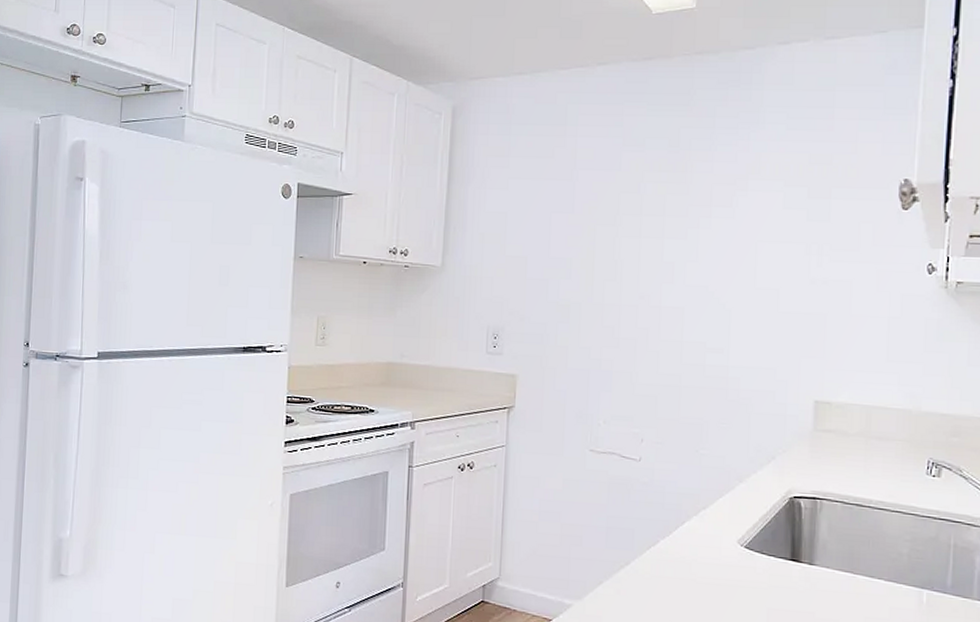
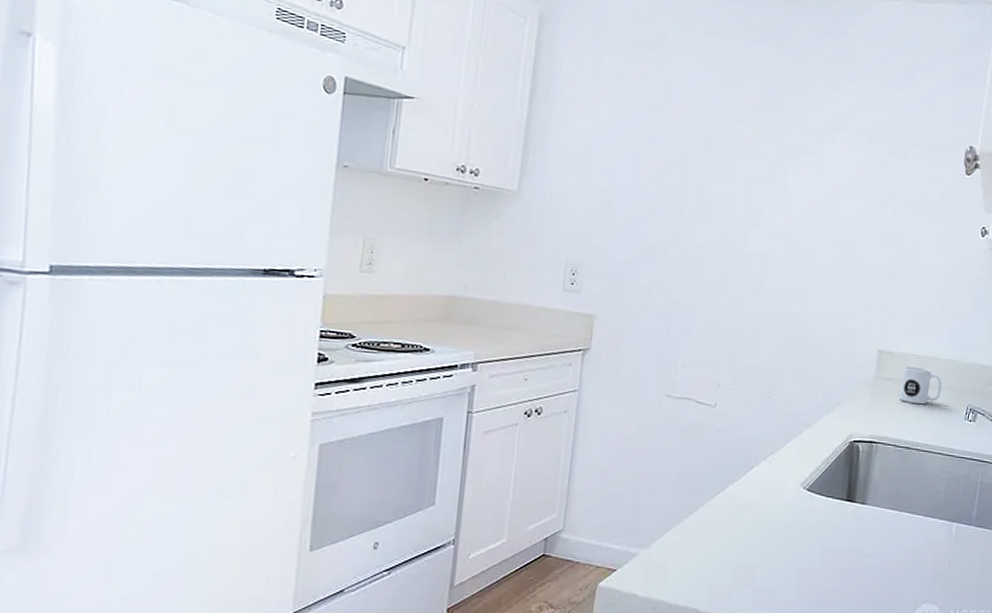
mug: none [843,416,894,458] -> present [898,366,942,405]

